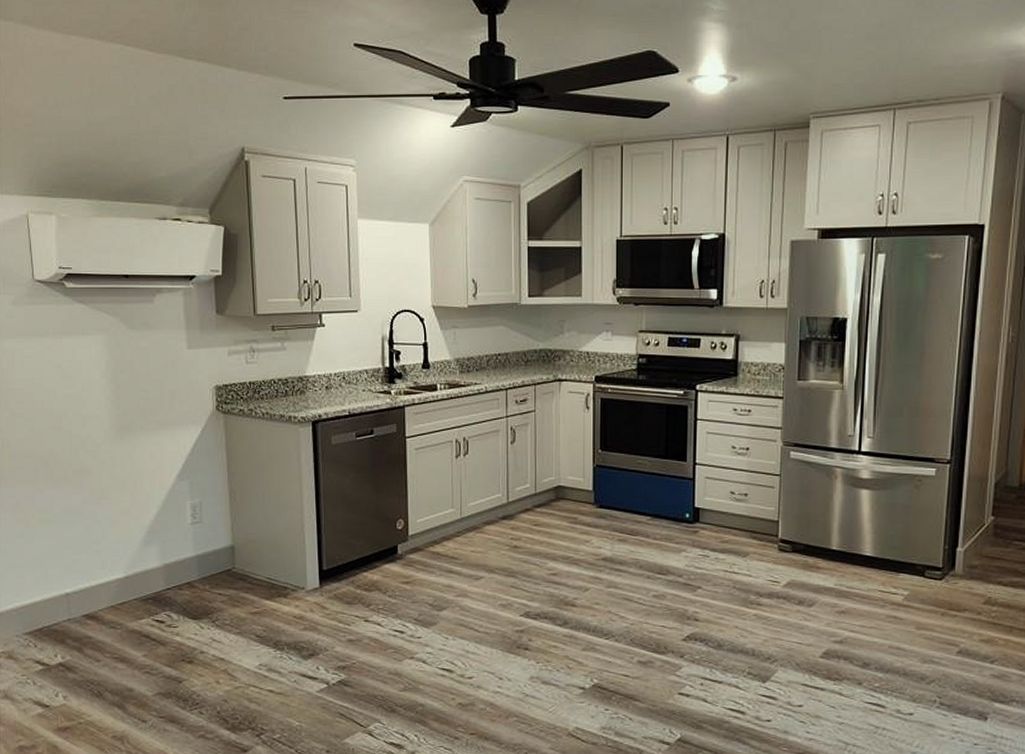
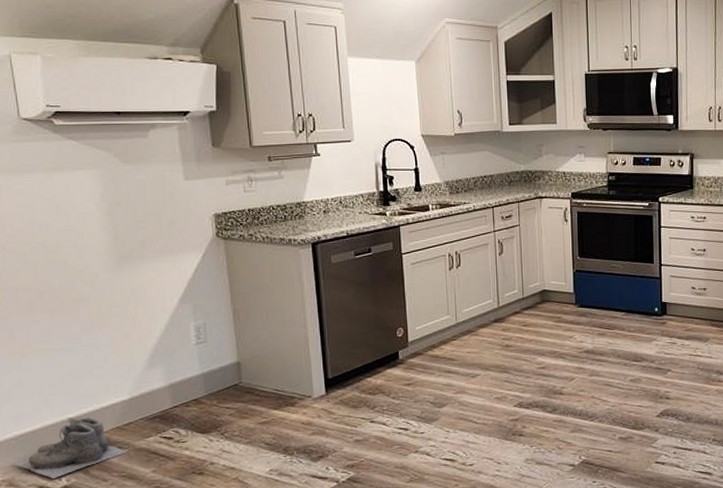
boots: none [11,592,121,655] -> present [11,417,128,479]

